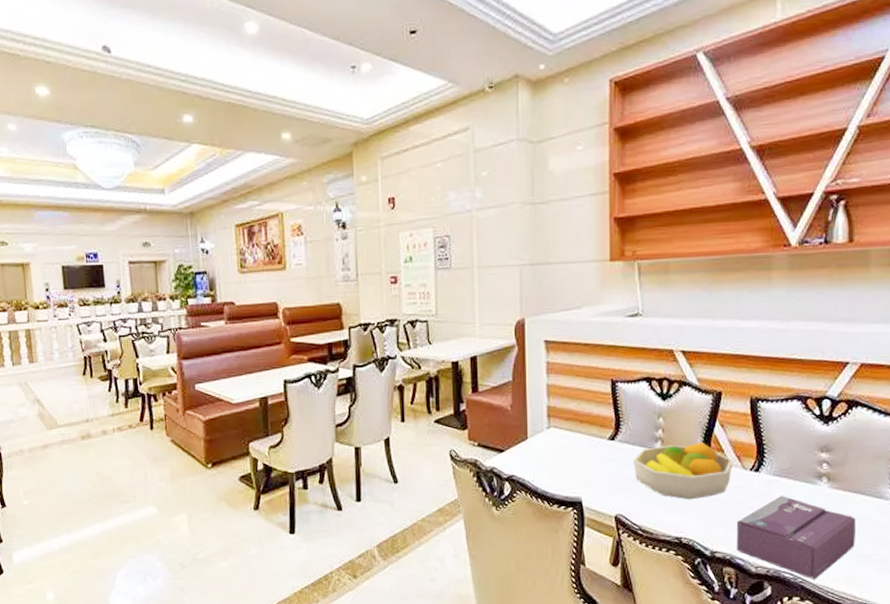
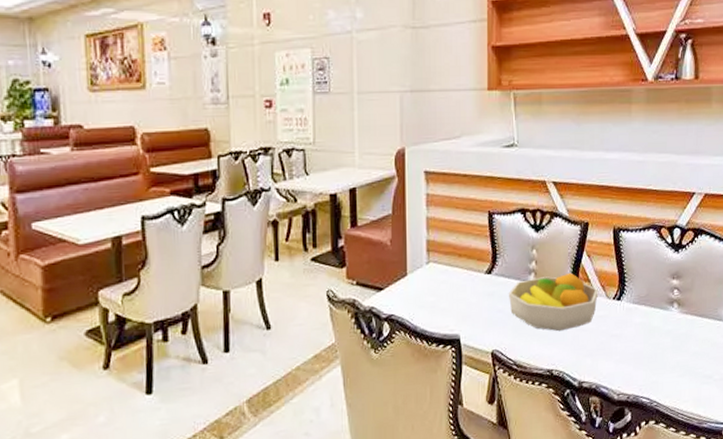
tissue box: present [736,495,856,580] -> none [601,322,701,402]

